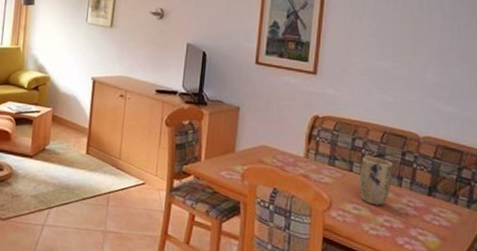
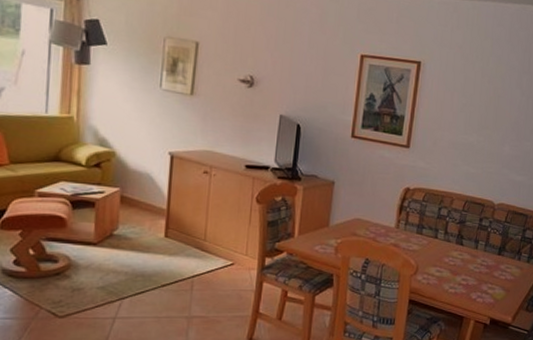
plant pot: present [359,156,393,206] -> none [442,224,472,267]

